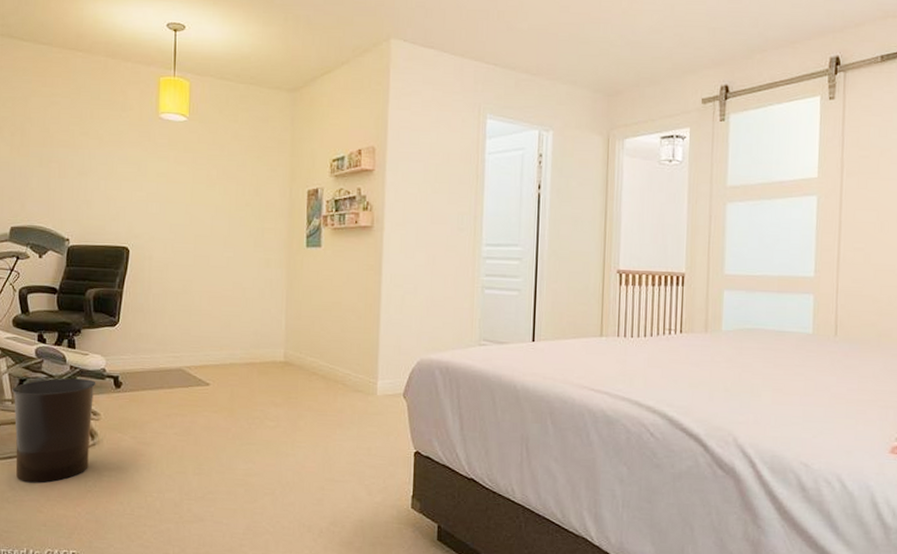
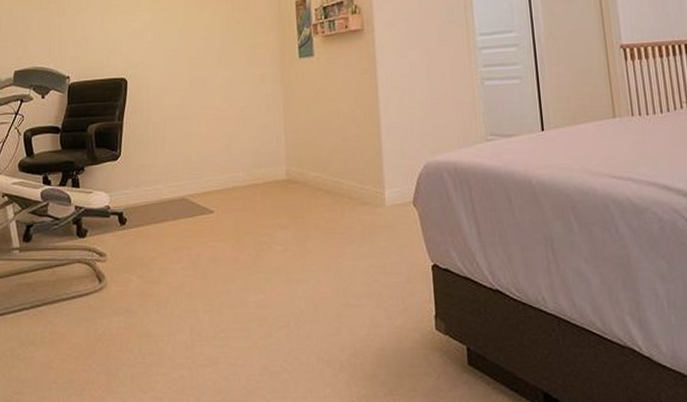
waste bin: present [12,378,96,482] -> none [19,218,101,335]

